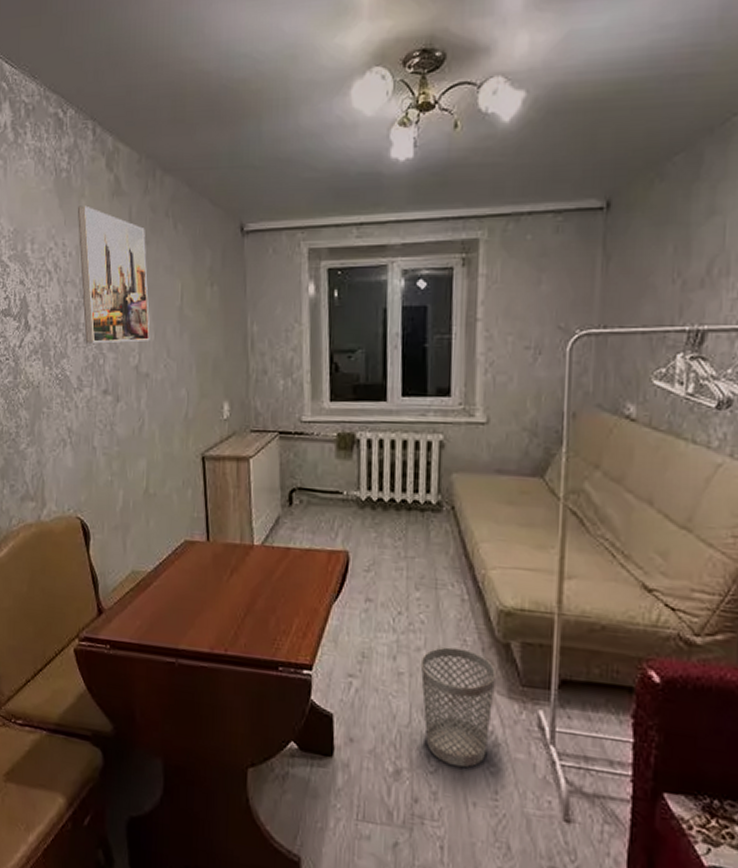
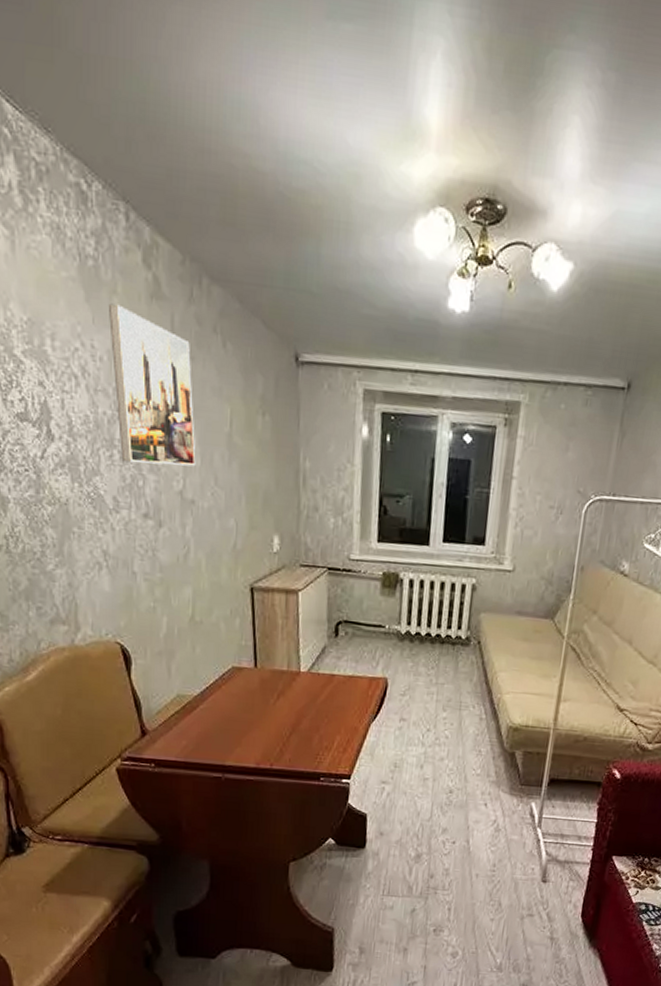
wastebasket: present [420,647,496,768] -> none [442,756,502,849]

